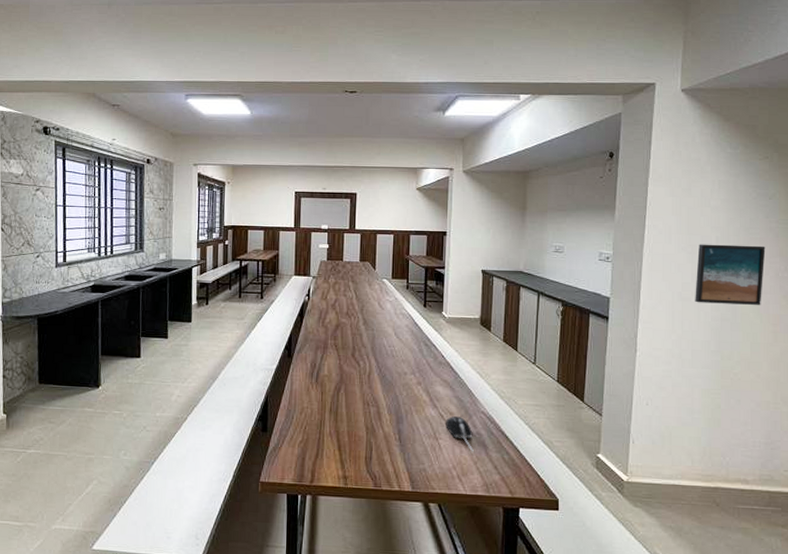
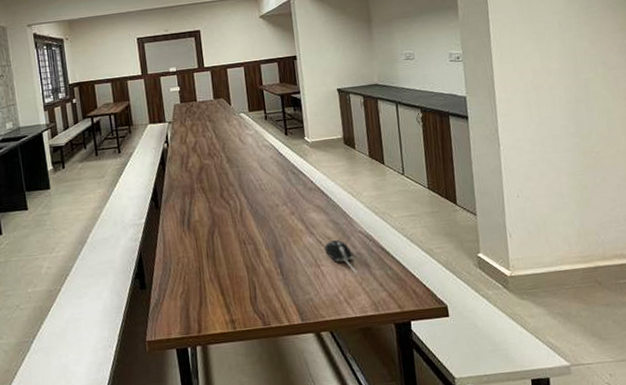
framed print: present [695,244,766,305] -> none [543,23,611,89]

